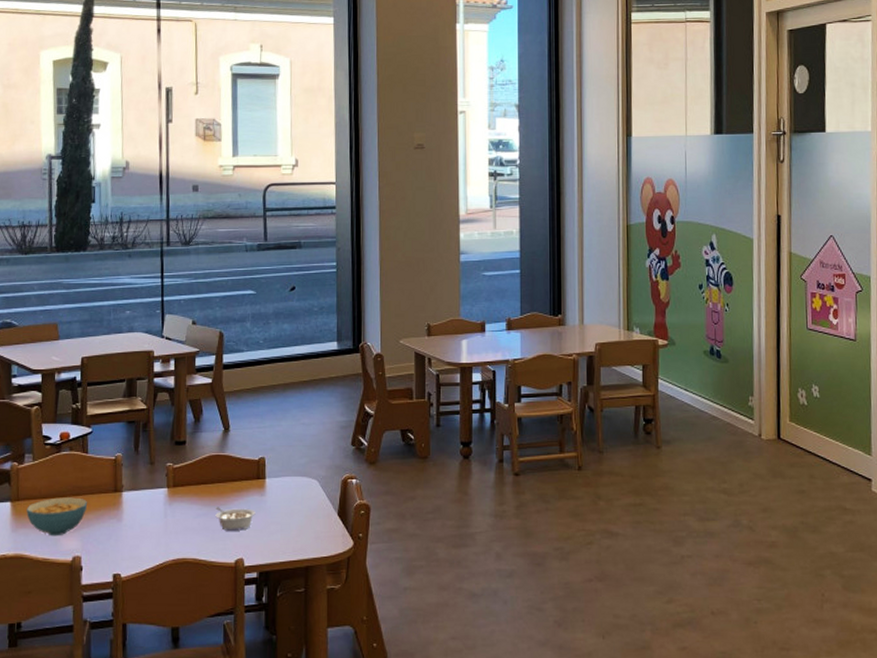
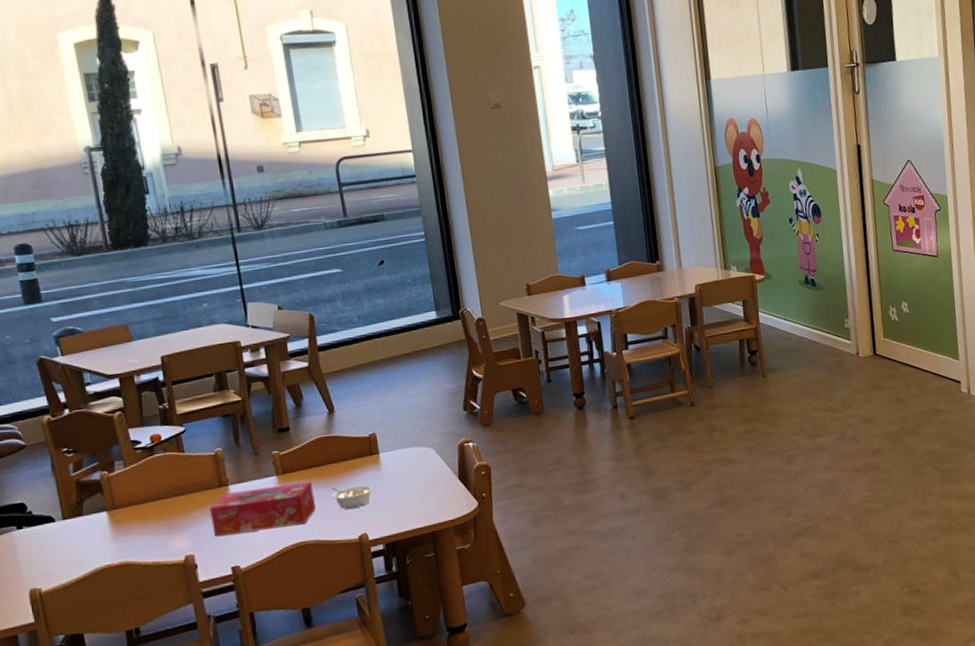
cereal bowl: present [26,497,88,536] -> none [125,497,193,540]
tissue box: none [101,498,199,541] -> present [210,481,316,536]

